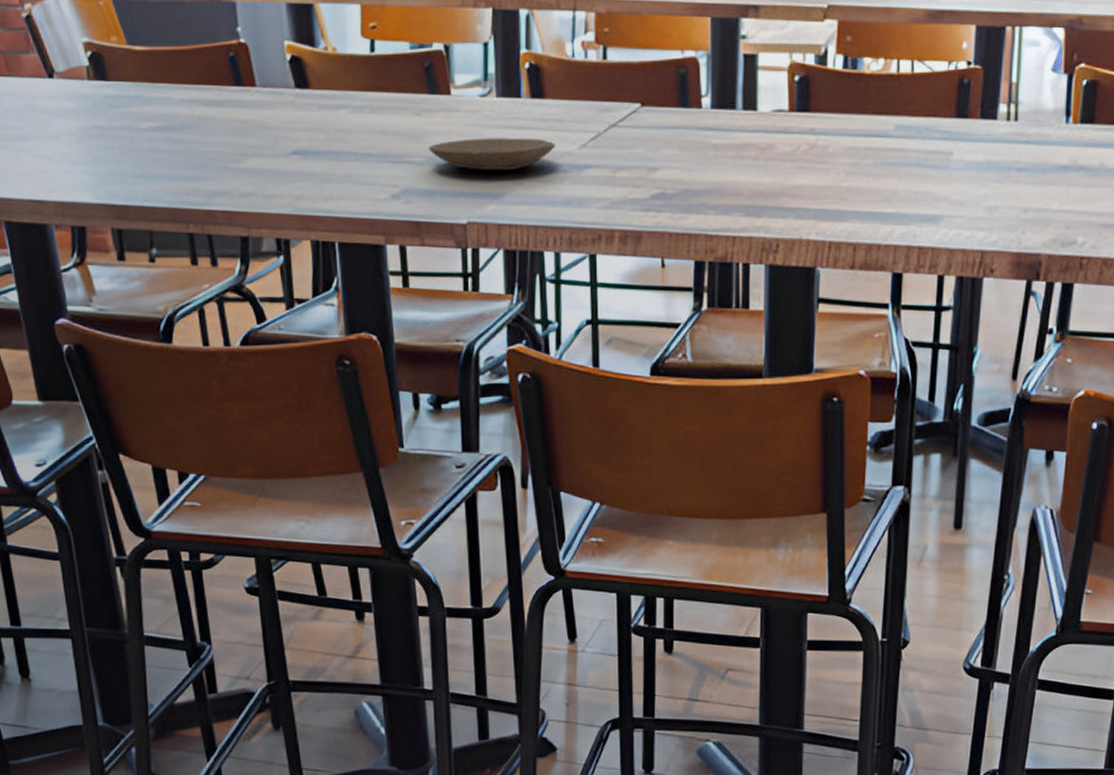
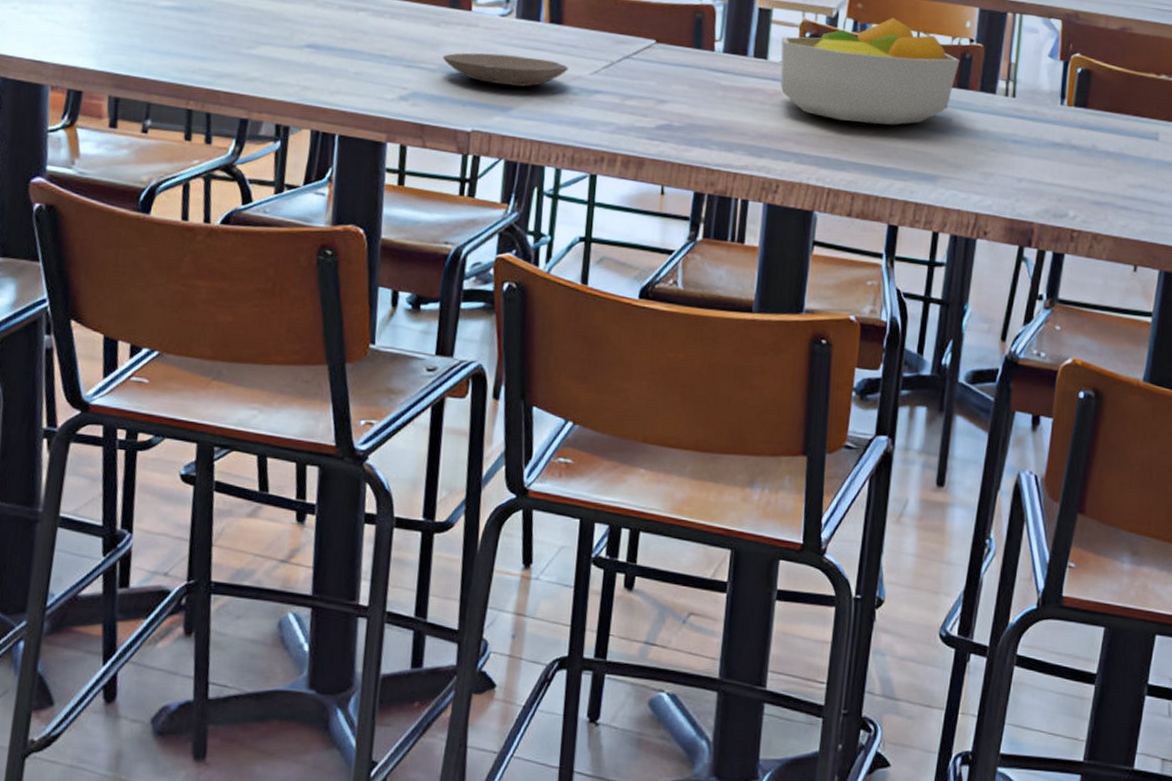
fruit bowl: none [770,47,958,167] -> present [780,17,960,125]

